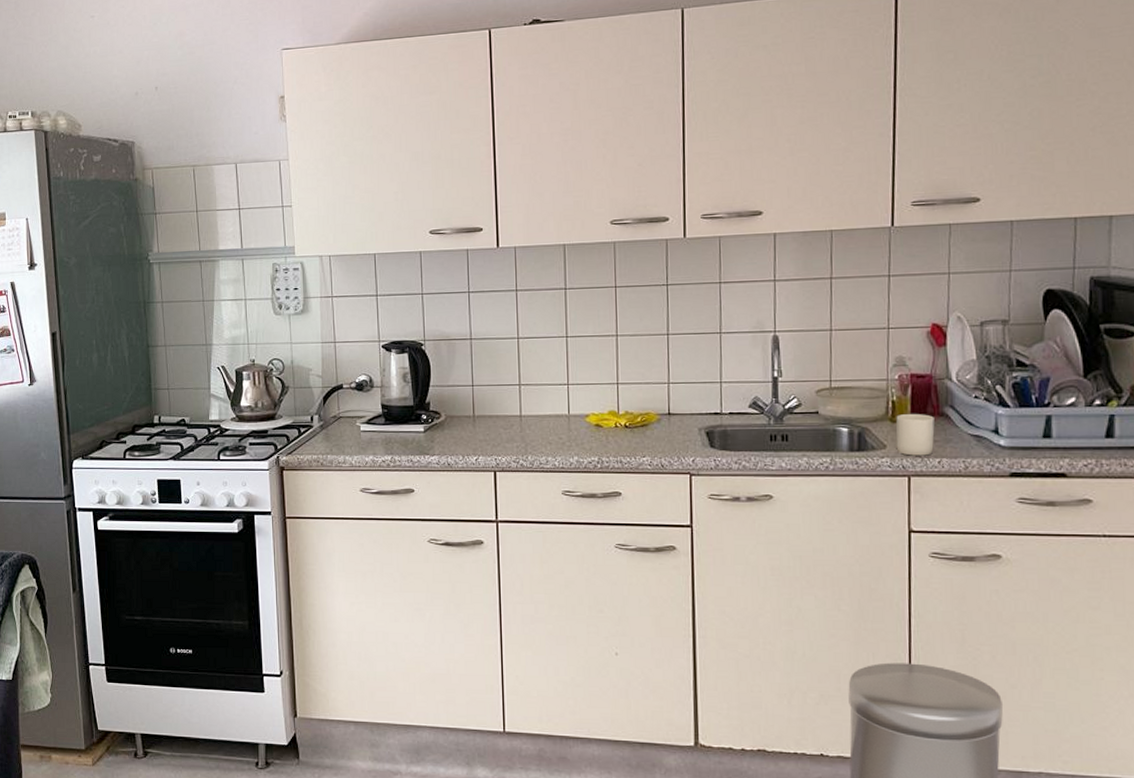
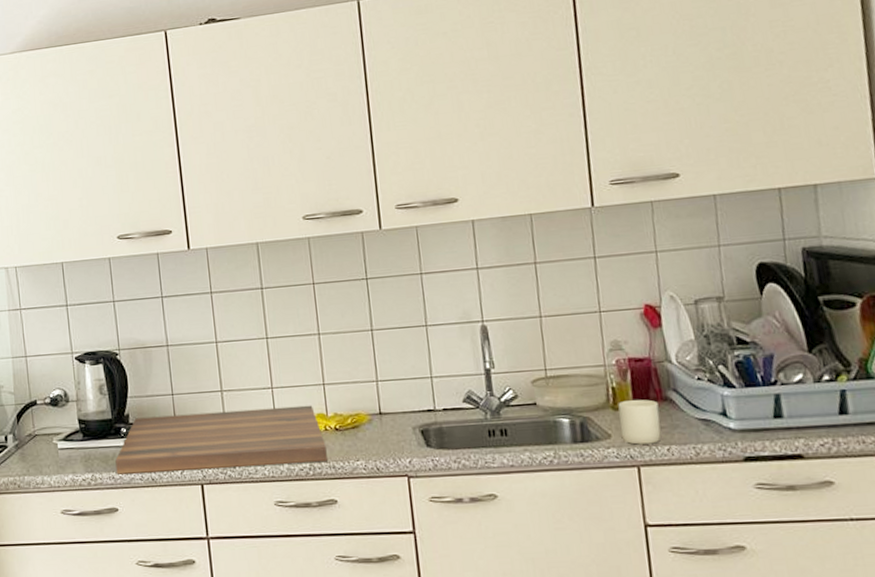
cutting board: none [414,402,615,458] -> present [115,405,327,475]

